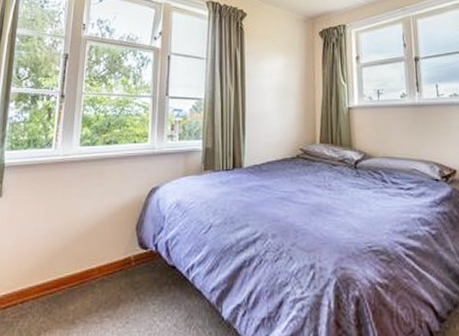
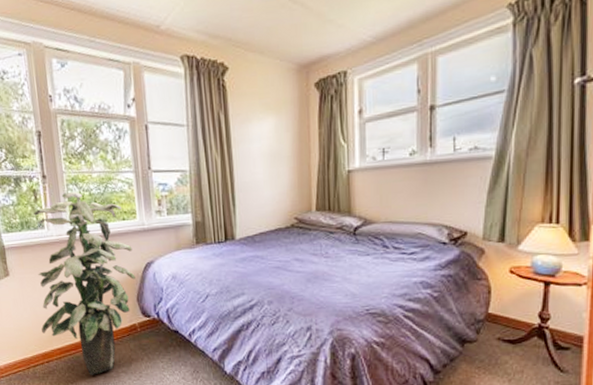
indoor plant: none [23,113,139,320] -> present [34,192,136,375]

